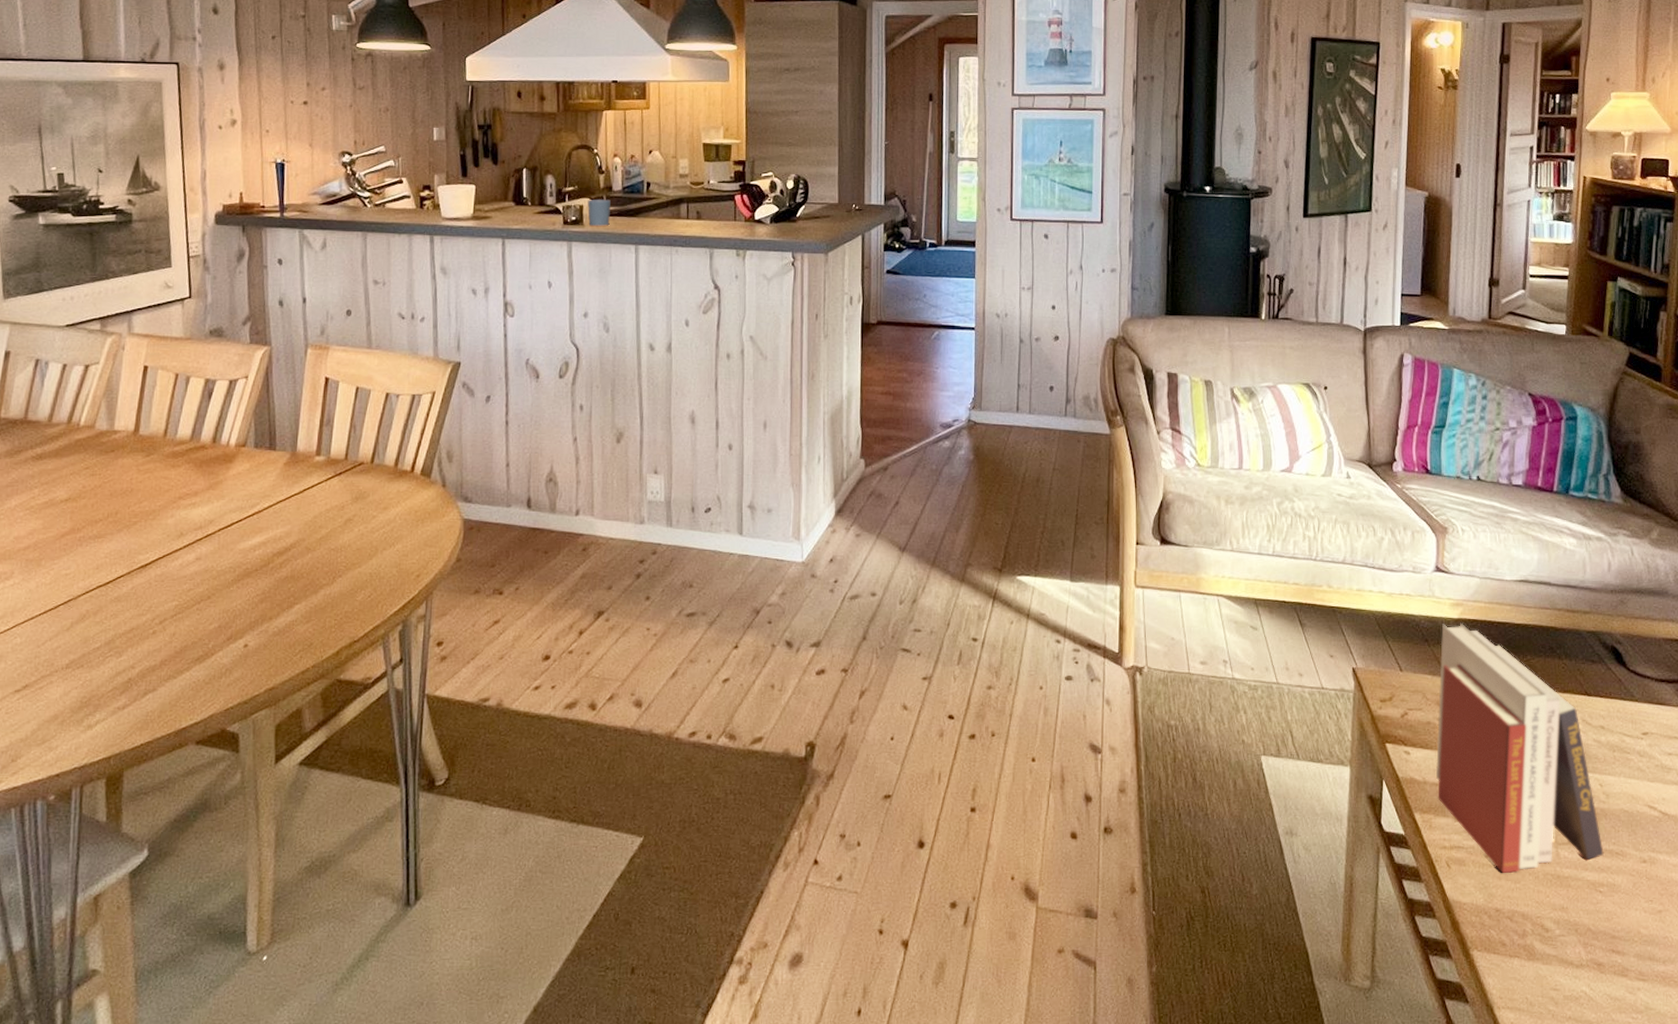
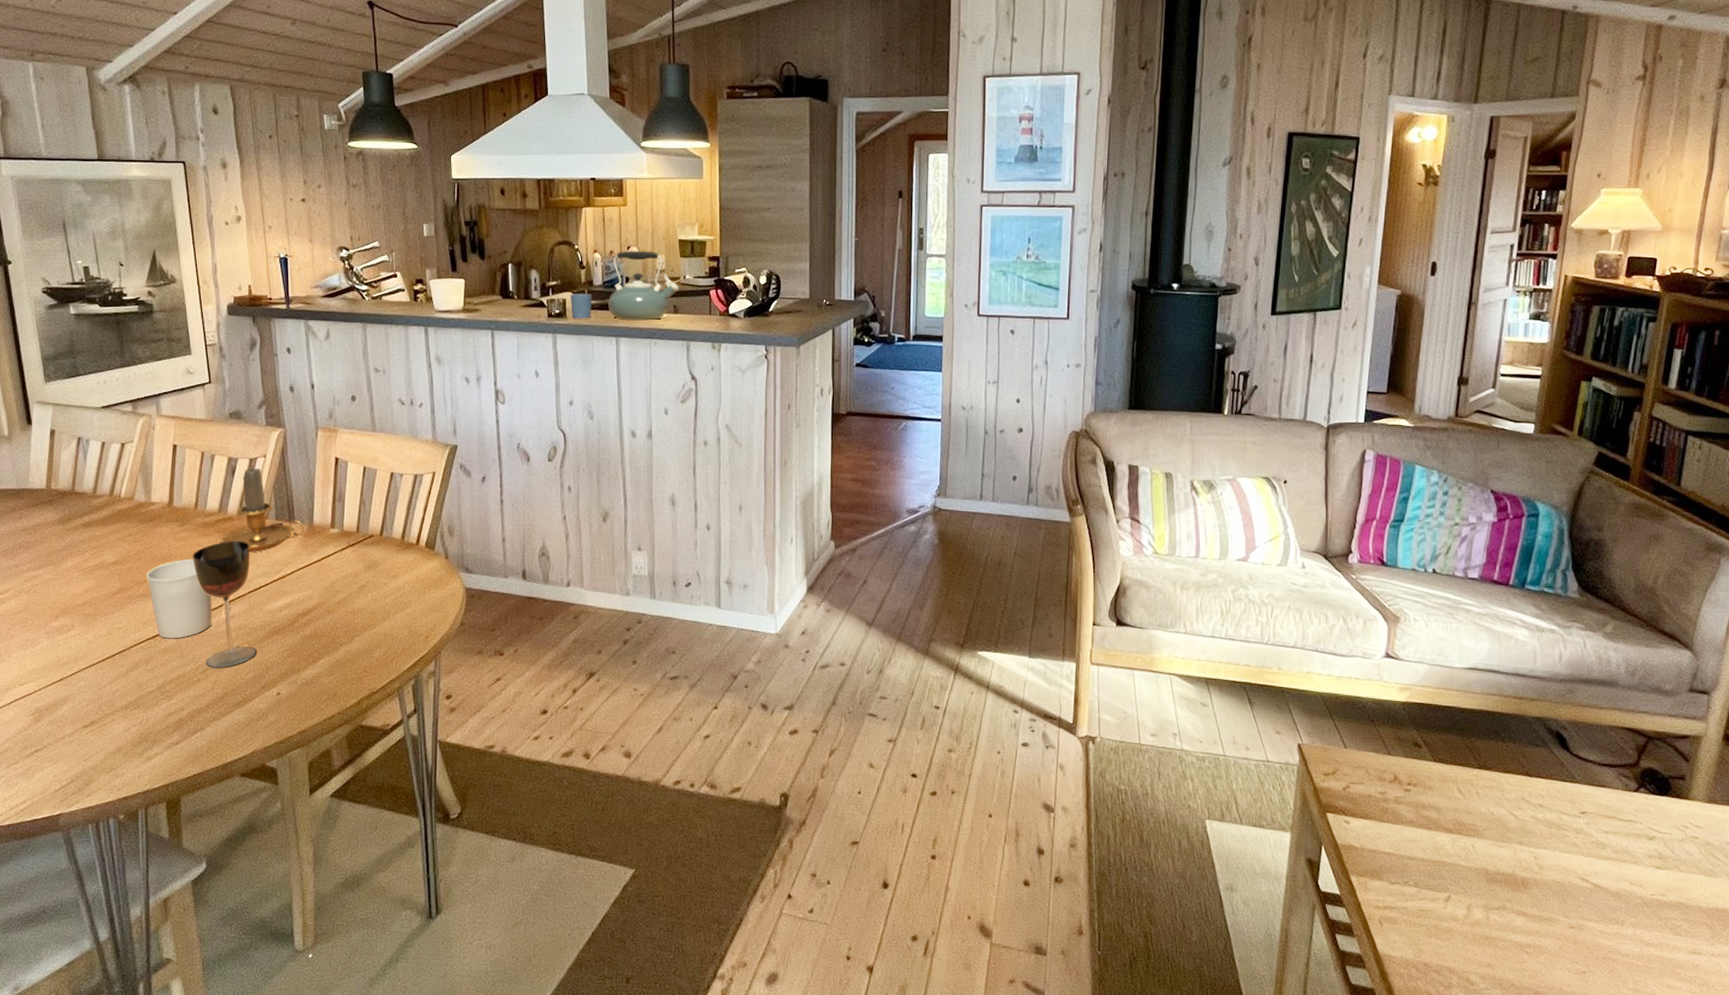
candle holder: none [102,494,176,586] -> present [146,559,212,639]
wineglass: none [157,472,224,618] -> present [193,541,256,668]
candlestick: none [189,387,287,484] -> present [219,465,305,552]
kettle: none [628,154,703,228] -> present [608,250,680,321]
books: present [1435,623,1604,874] -> none [1373,705,1534,933]

